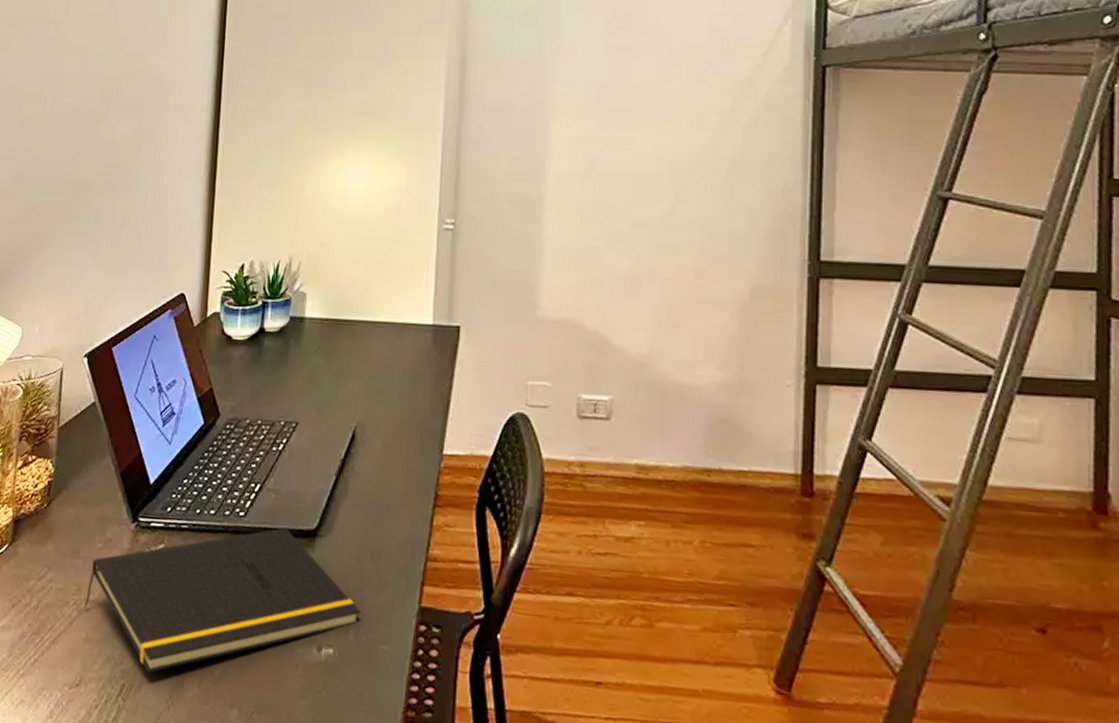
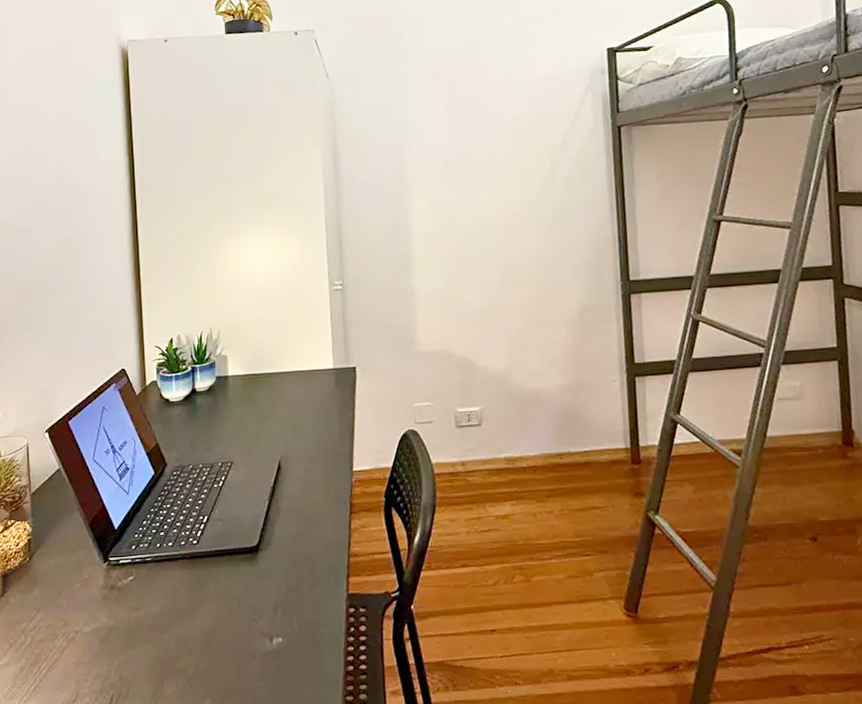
notepad: present [84,527,360,673] -> none [71,548,301,681]

